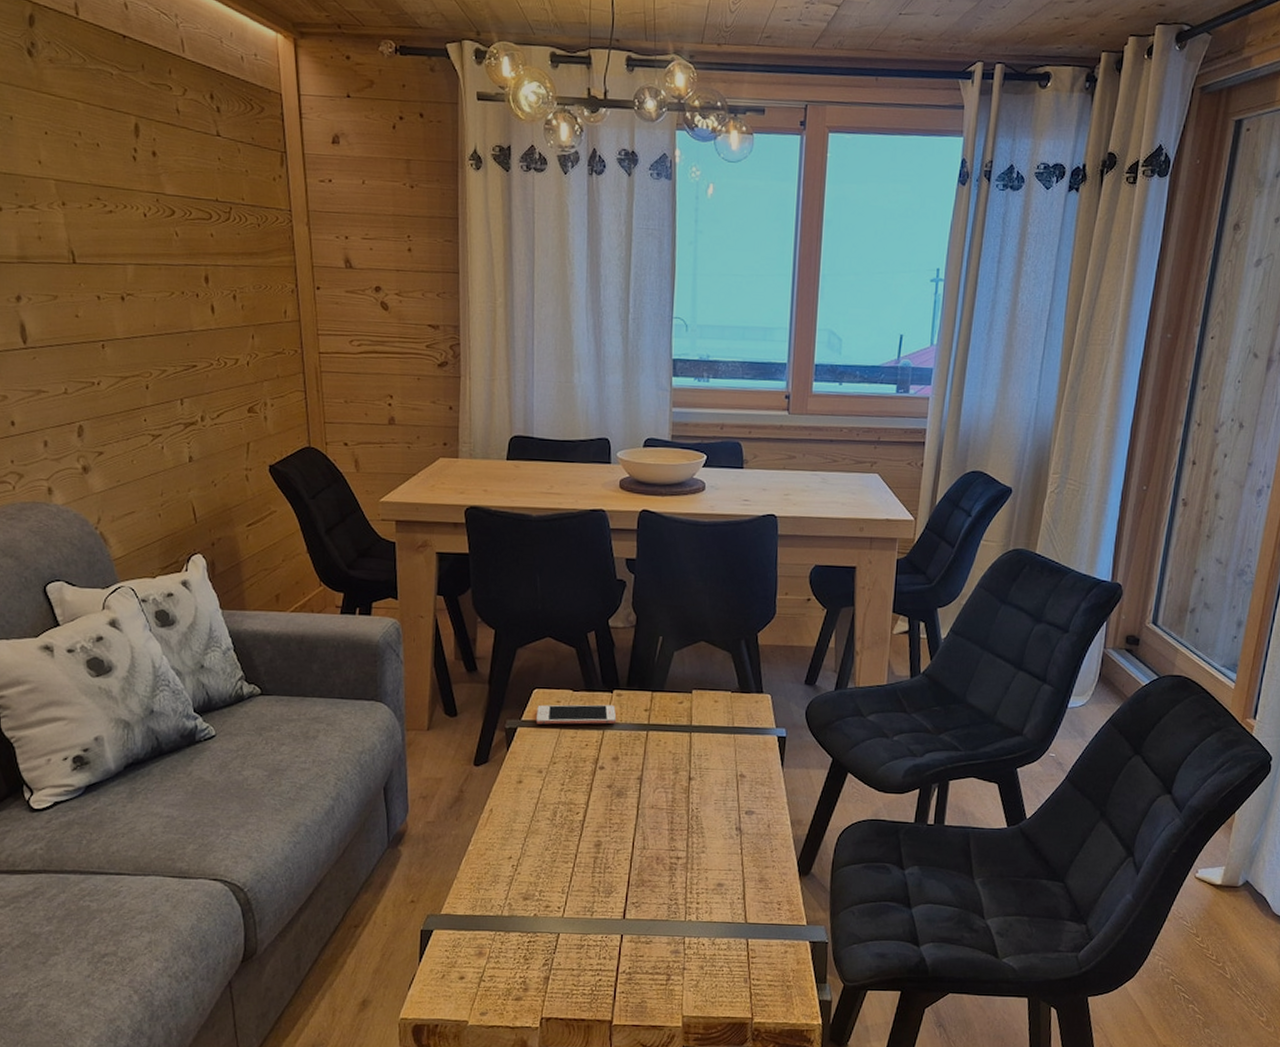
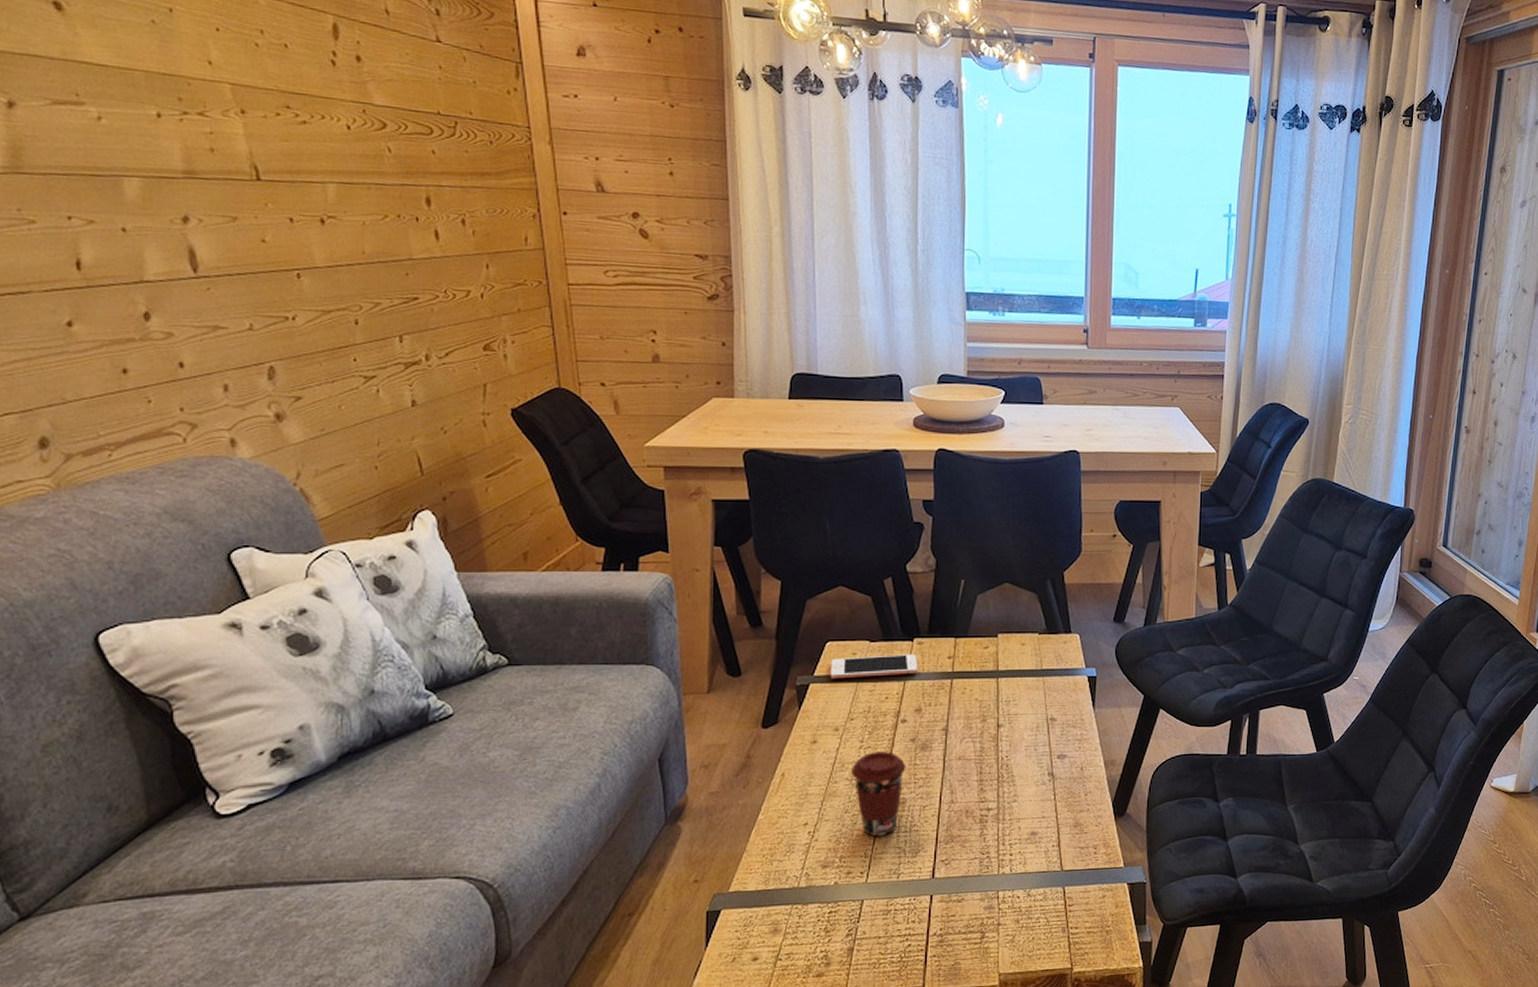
coffee cup: none [552,795,603,875] -> present [851,751,906,837]

